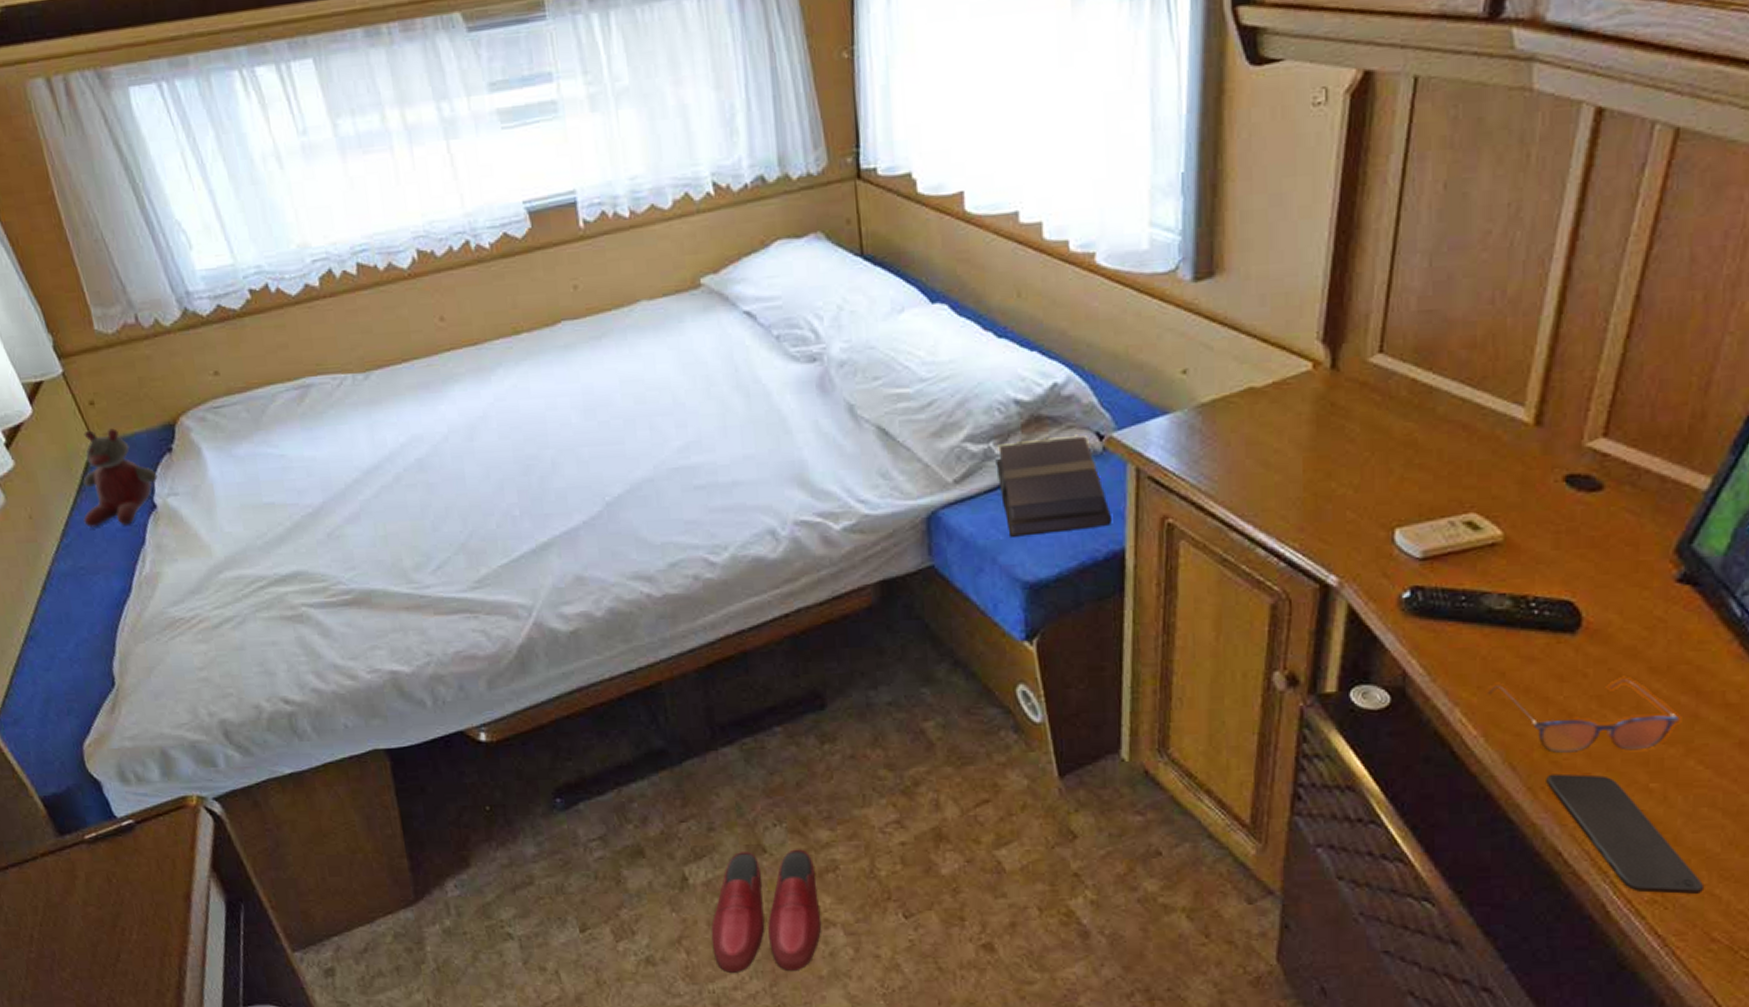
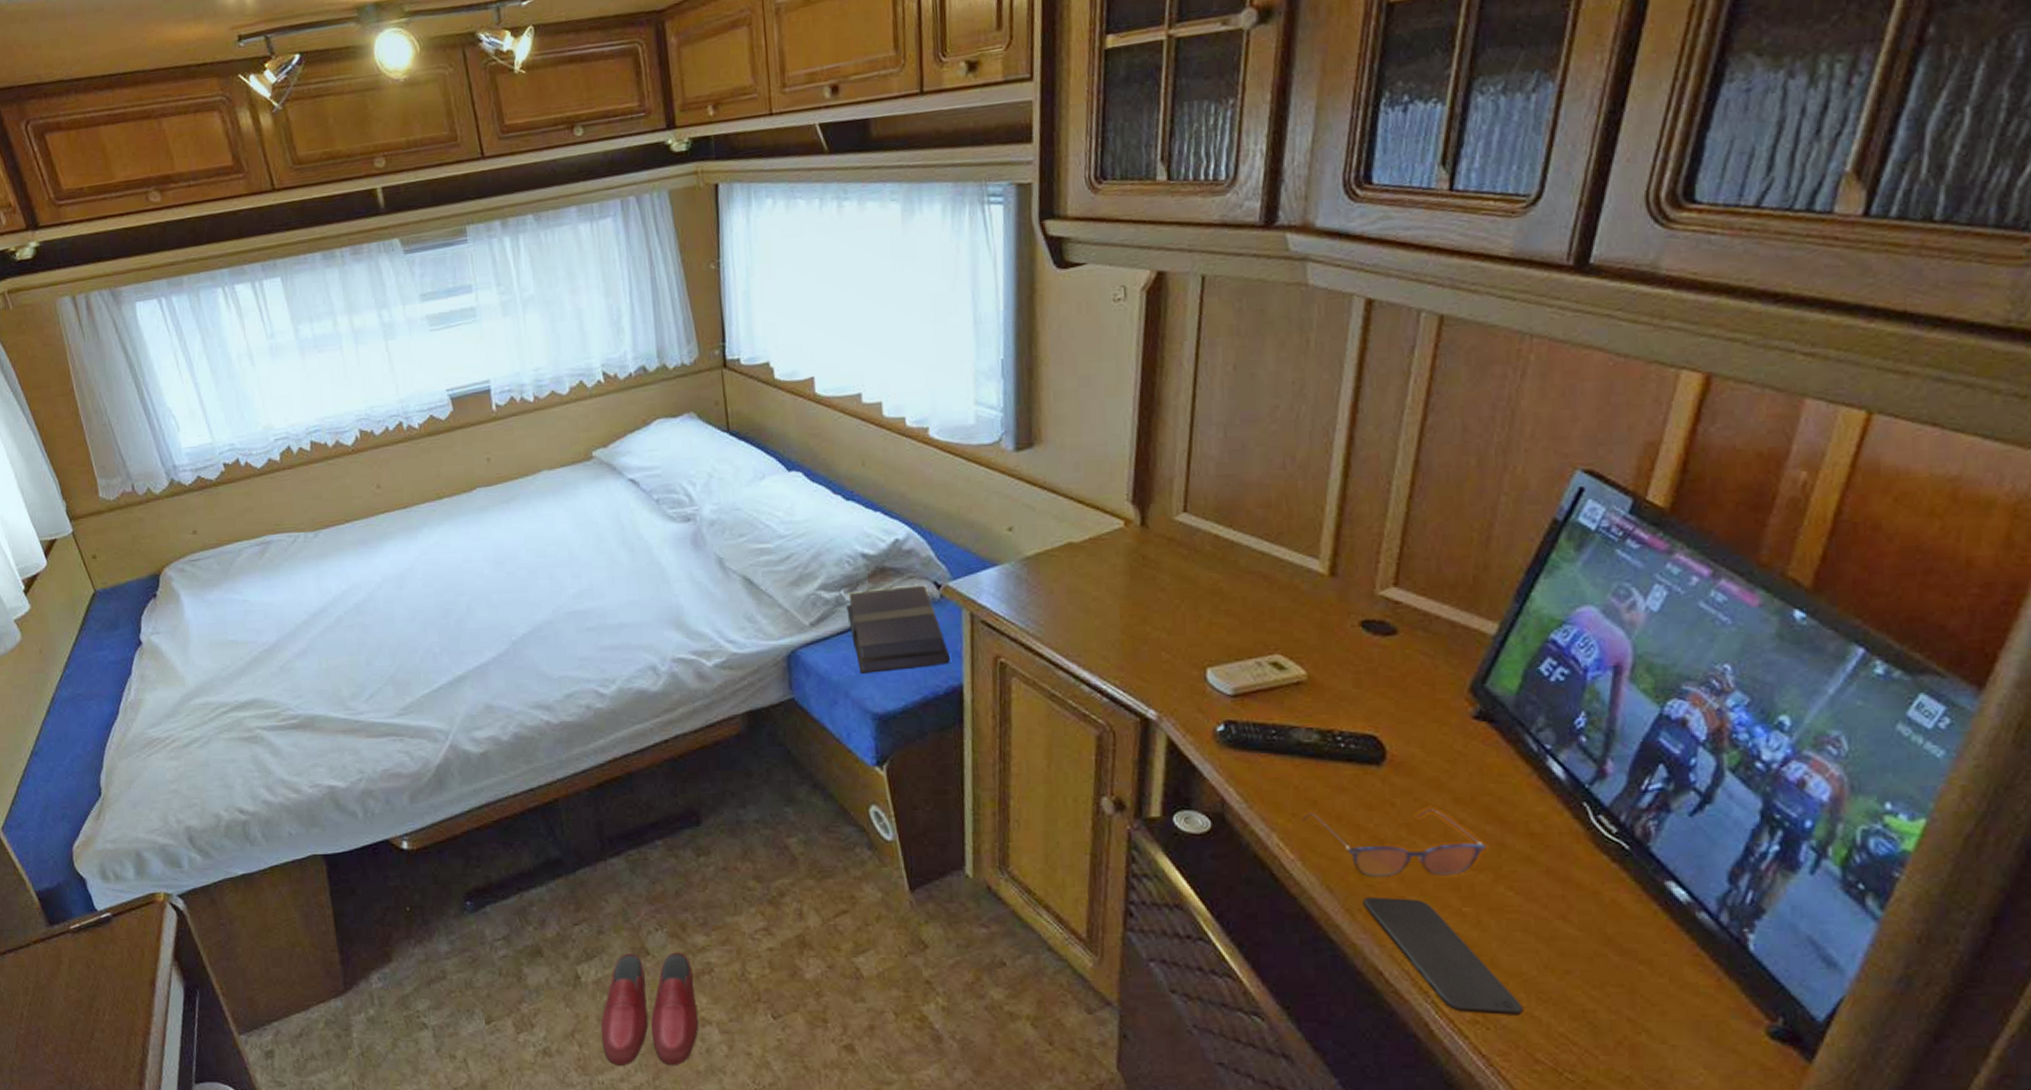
stuffed bear: present [83,428,158,528] -> none [83,578,144,661]

